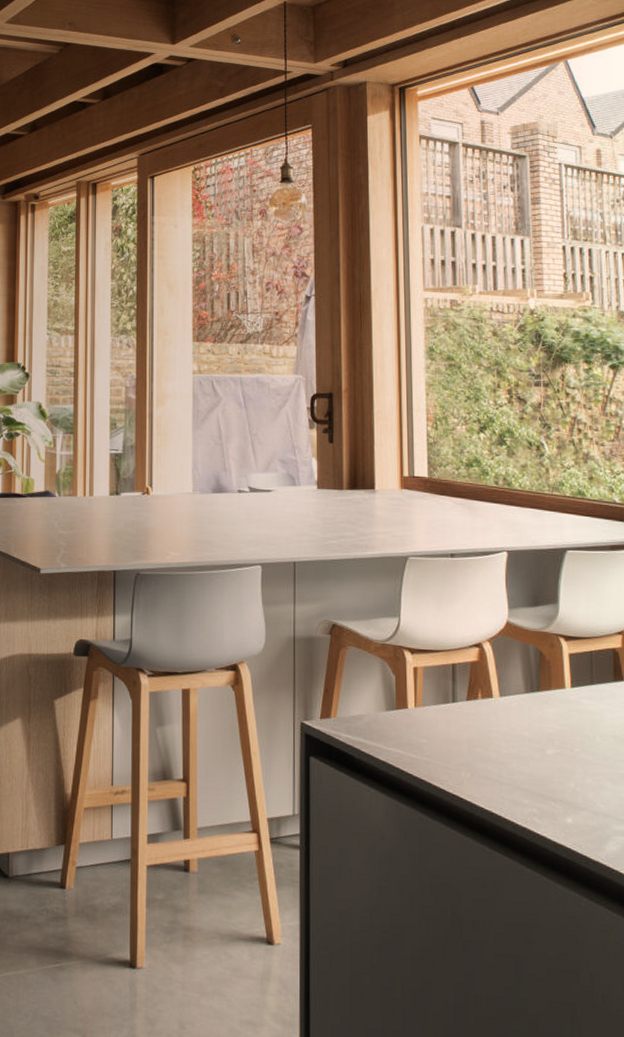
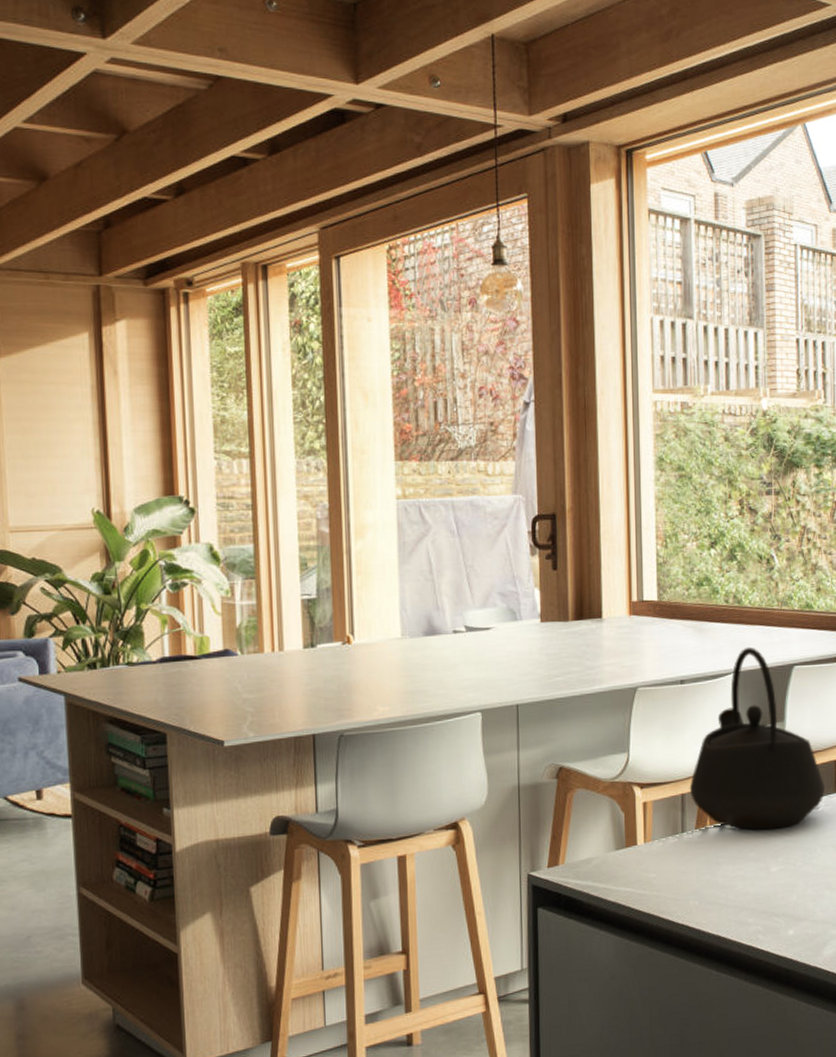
kettle: none [460,527,604,712] -> present [689,647,826,830]

